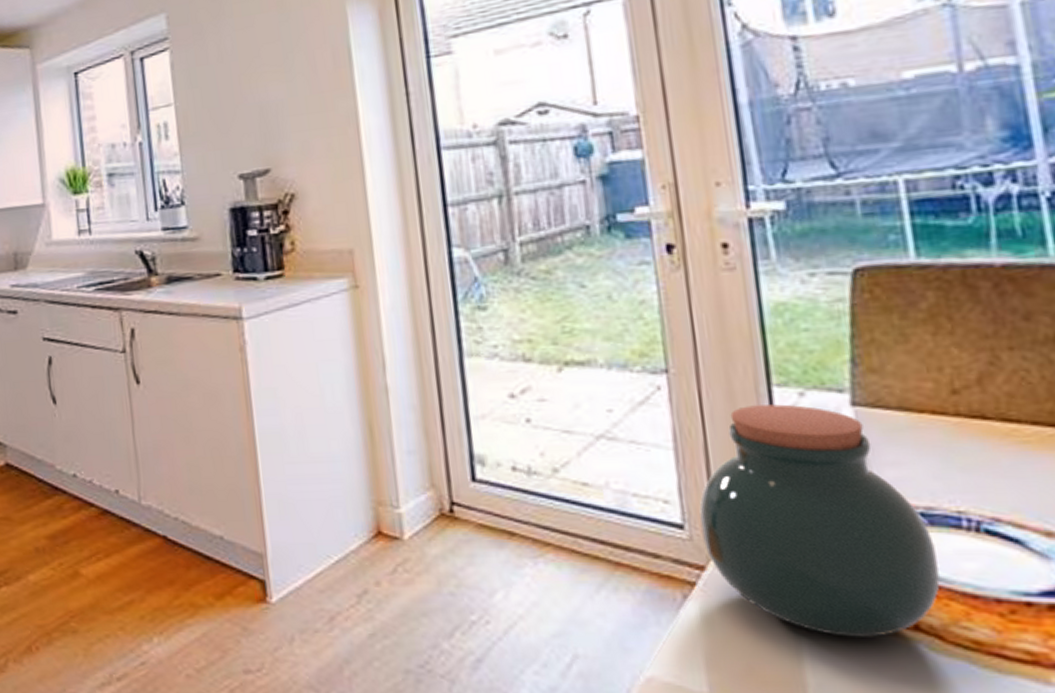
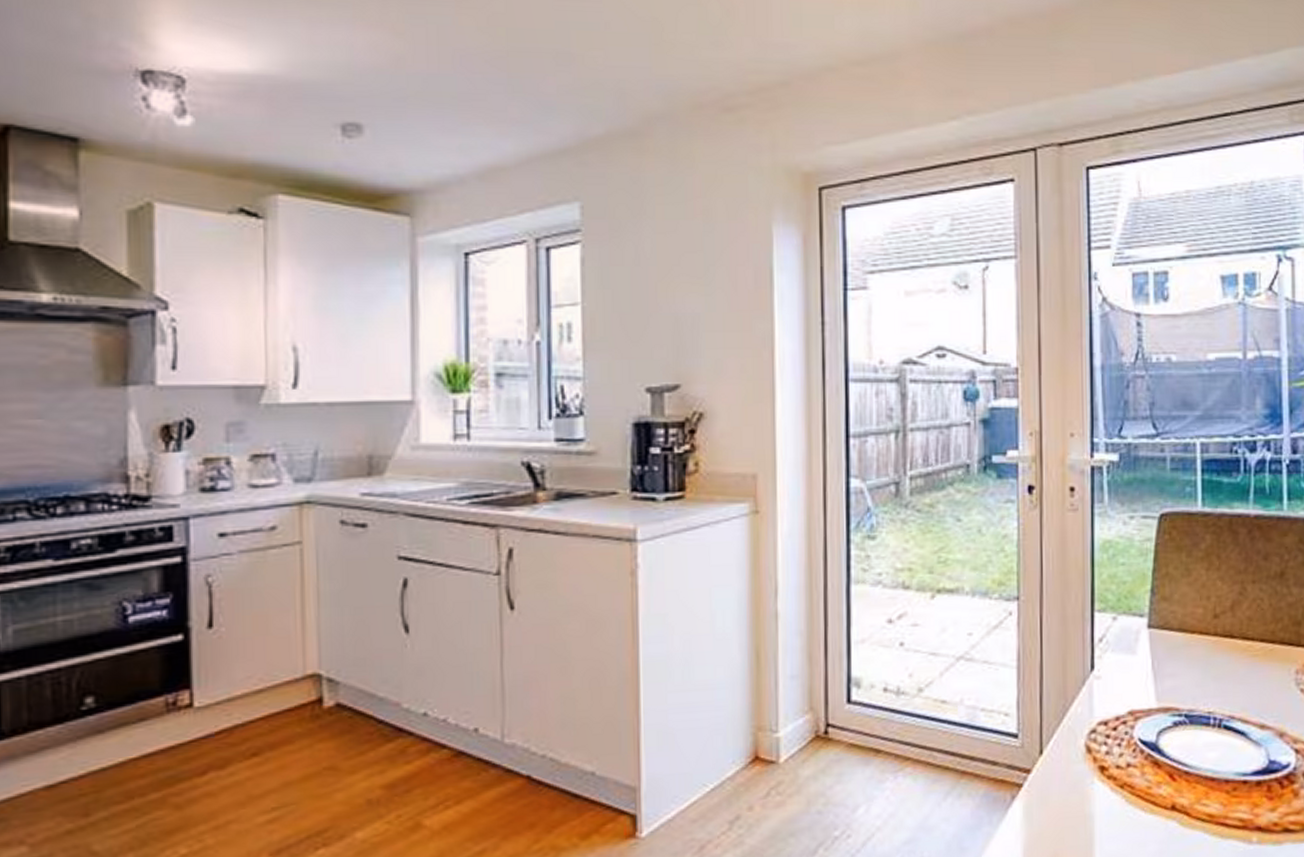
jar: present [699,404,940,637] -> none [1031,627,1192,820]

